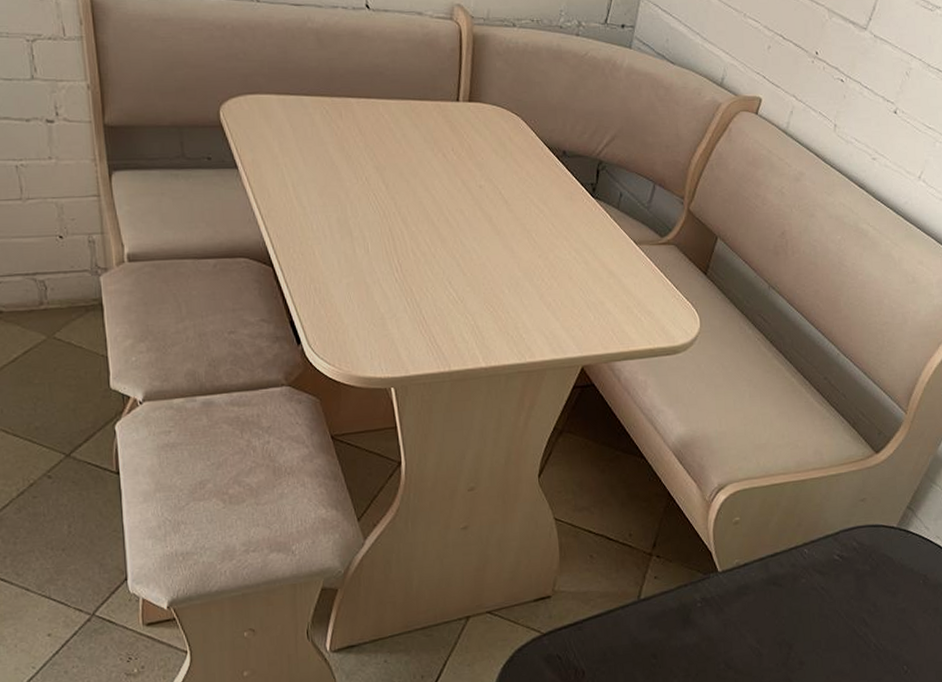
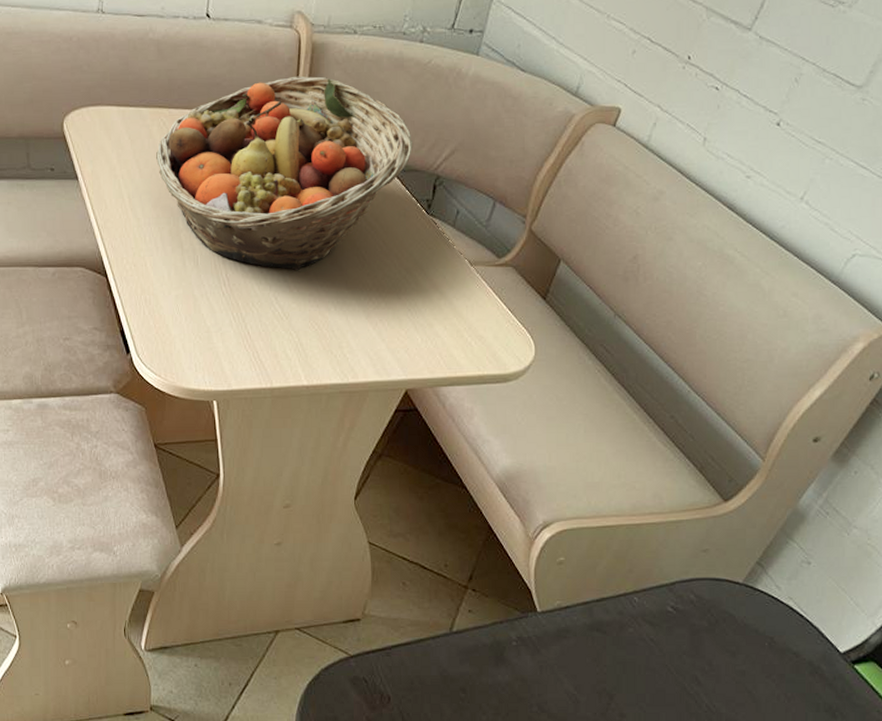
fruit basket: none [320,66,576,255] -> present [156,76,414,271]

